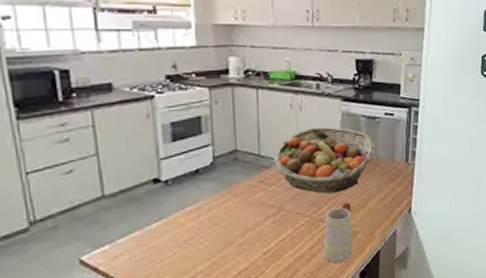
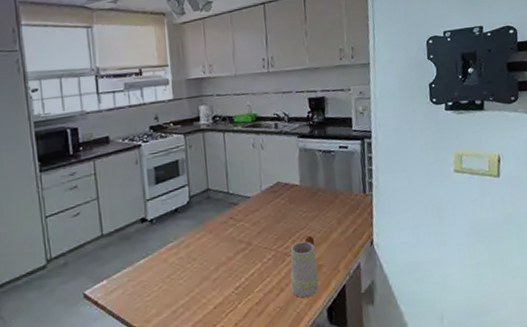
fruit basket: present [273,127,376,194] -> none [240,163,334,228]

